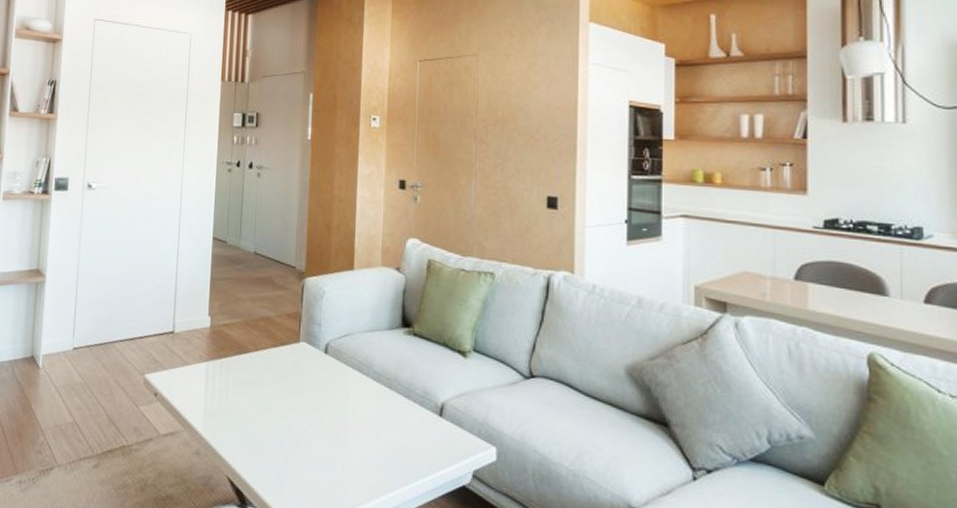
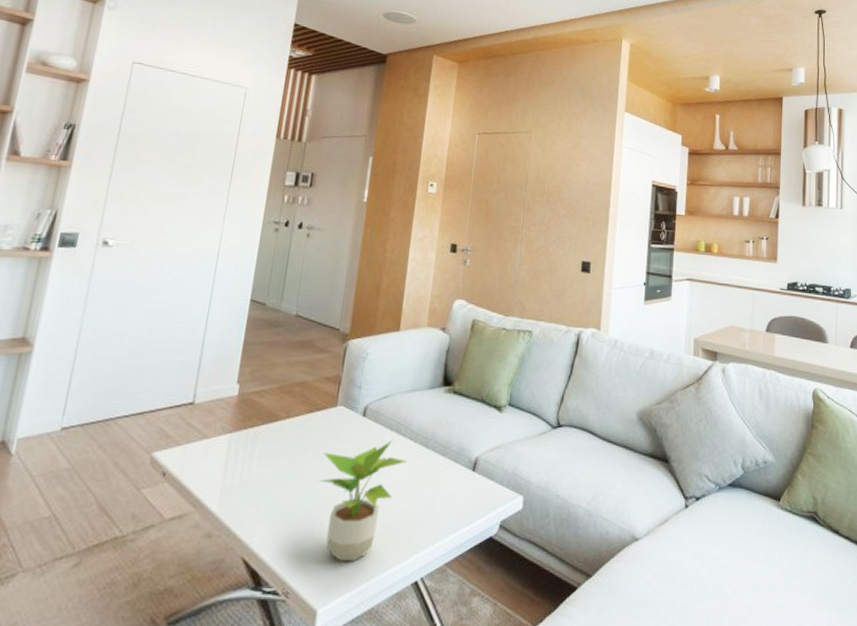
potted plant: none [290,378,371,493] -> present [320,440,407,562]

